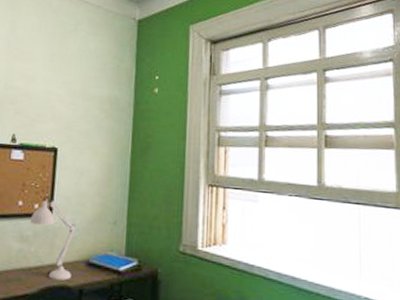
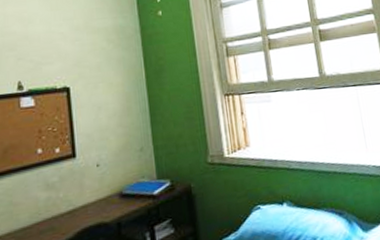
desk lamp: present [29,195,76,281] -> none [53,136,106,220]

